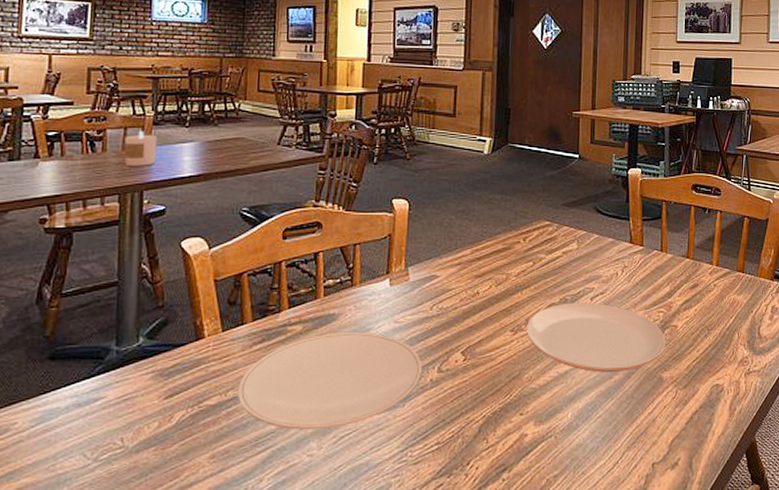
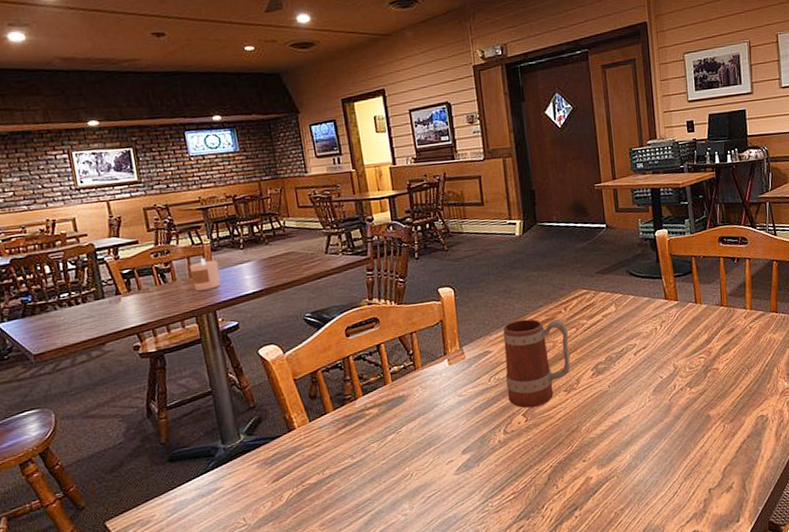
plate: present [238,332,422,430] -> none [332,407,490,496]
beer mug: none [448,245,524,345] -> present [503,319,571,408]
plate: present [526,302,665,372] -> none [578,357,709,418]

